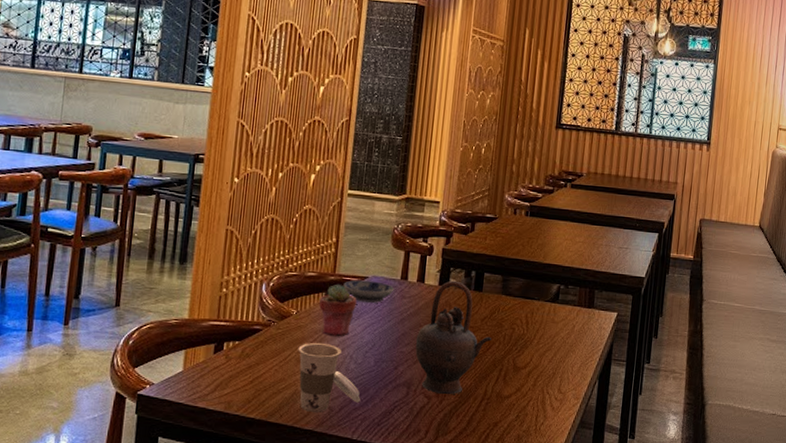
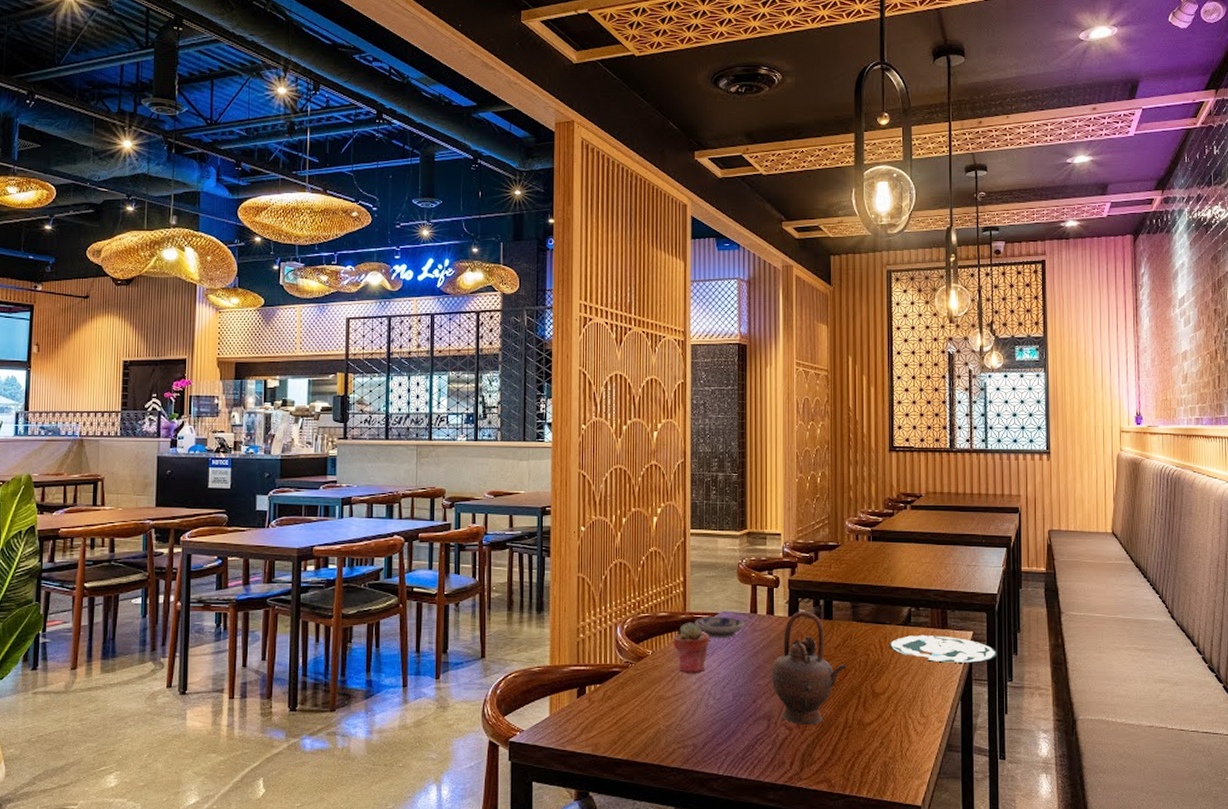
cup: present [298,343,360,412] -> none [657,682,723,750]
plate: none [535,312,638,343] -> present [889,634,997,663]

